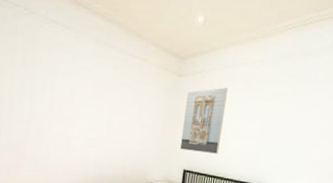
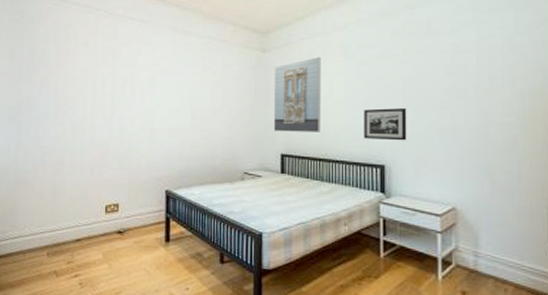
picture frame: none [251,138,288,167] -> present [364,108,407,141]

